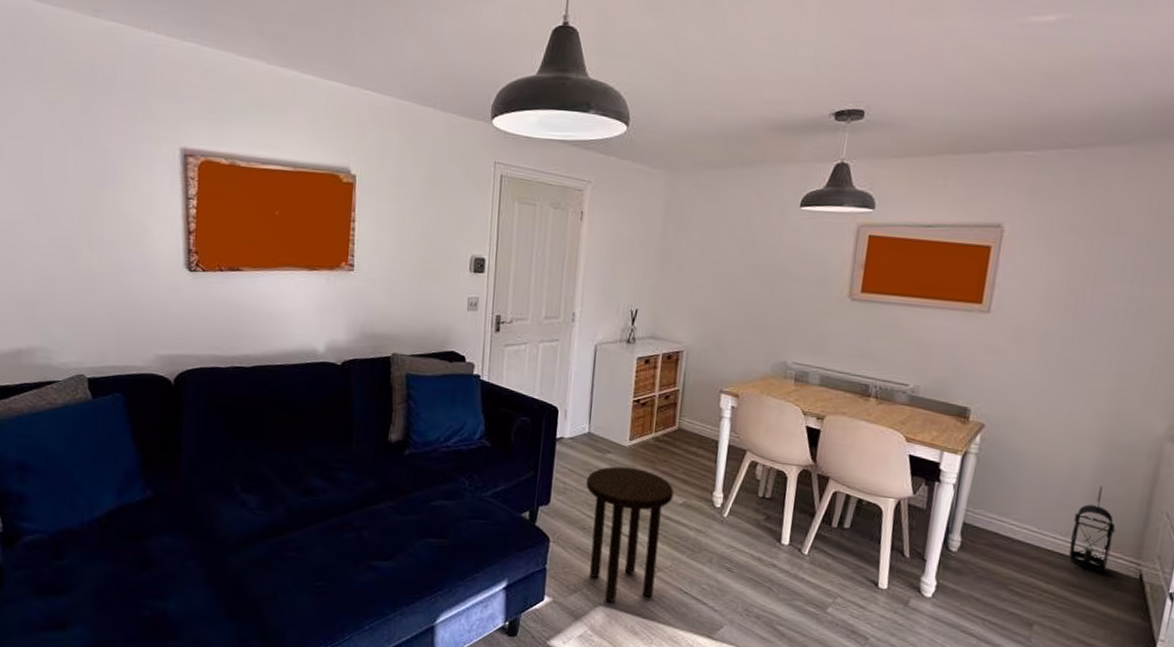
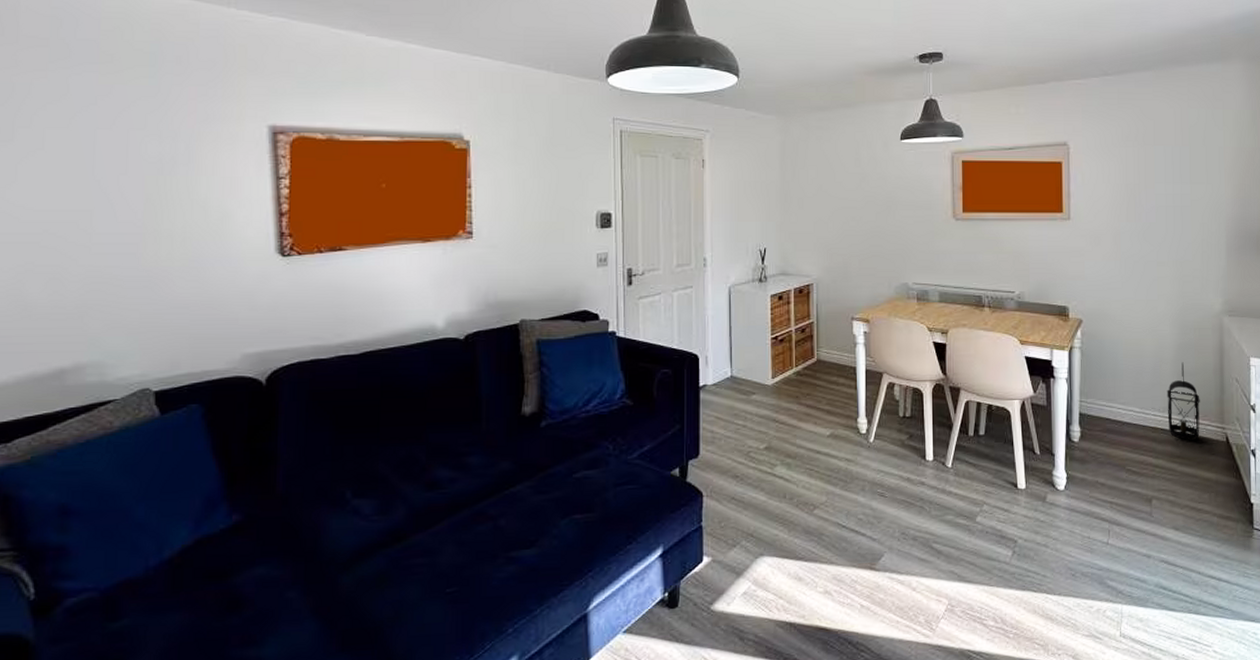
side table: present [586,466,674,602] -> none [734,406,821,550]

